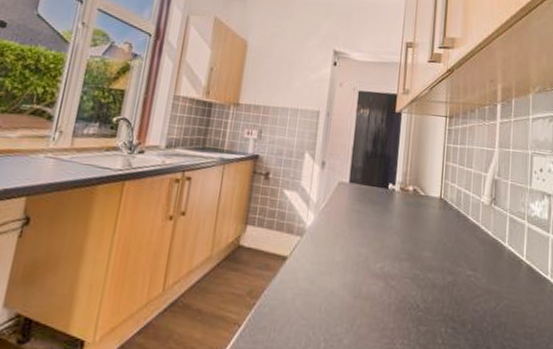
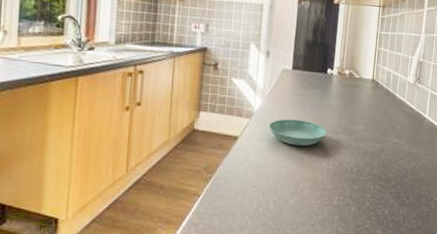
saucer: none [322,239,388,273] -> present [269,119,327,146]

